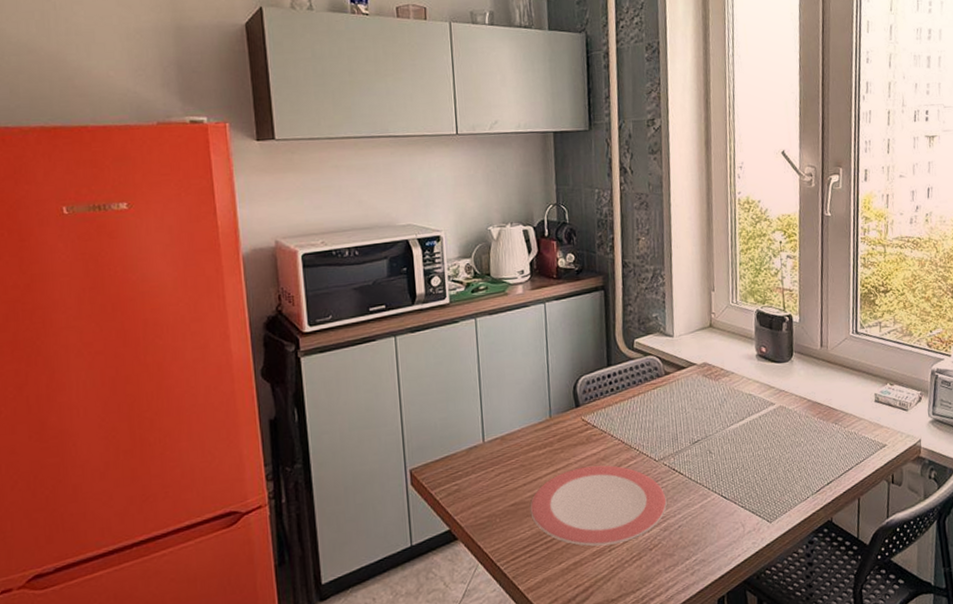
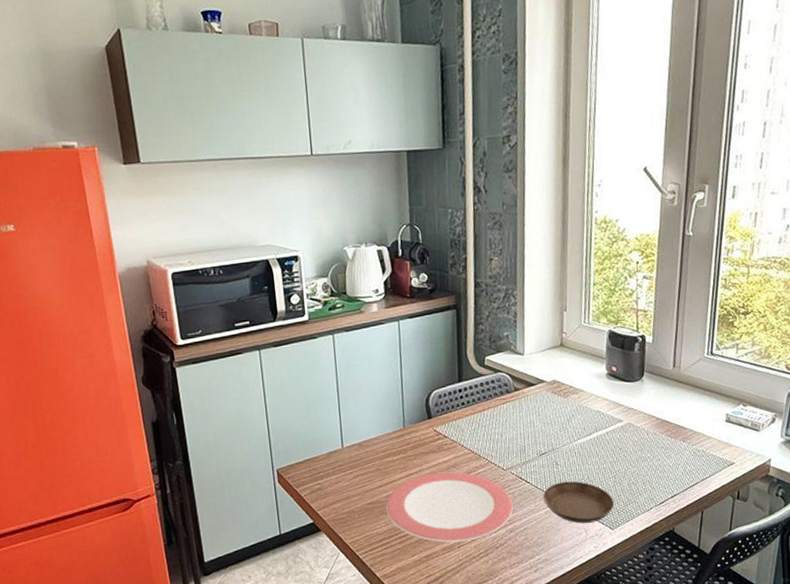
saucer: none [697,470,771,518] -> present [543,481,615,524]

